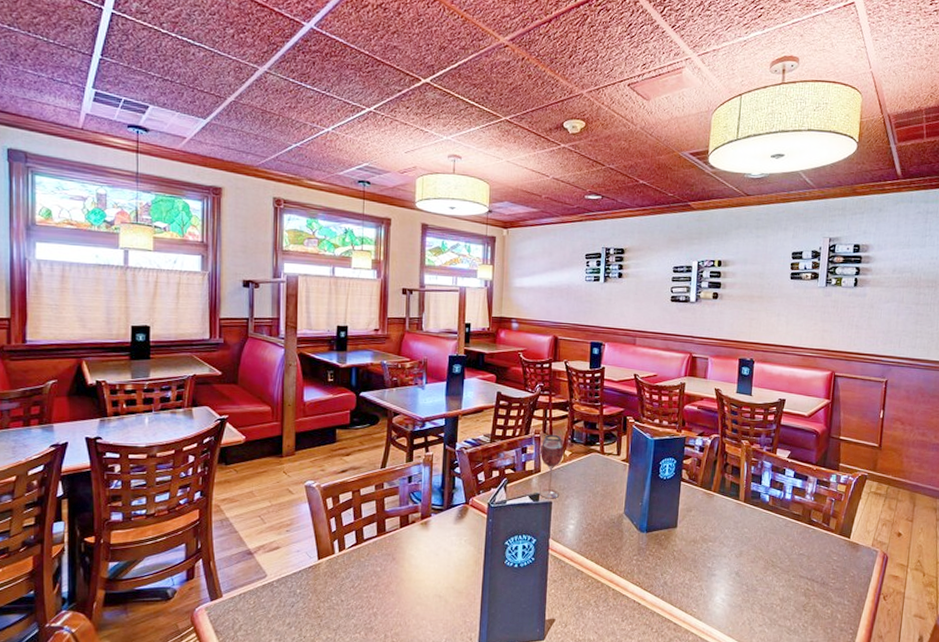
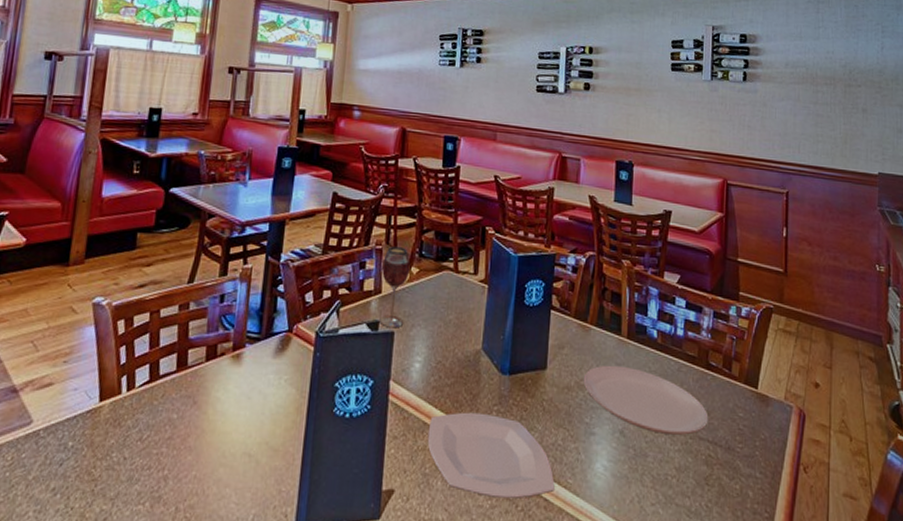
plate: none [580,561,683,624] -> present [427,412,555,499]
plate: none [707,523,809,574] -> present [583,365,709,435]

